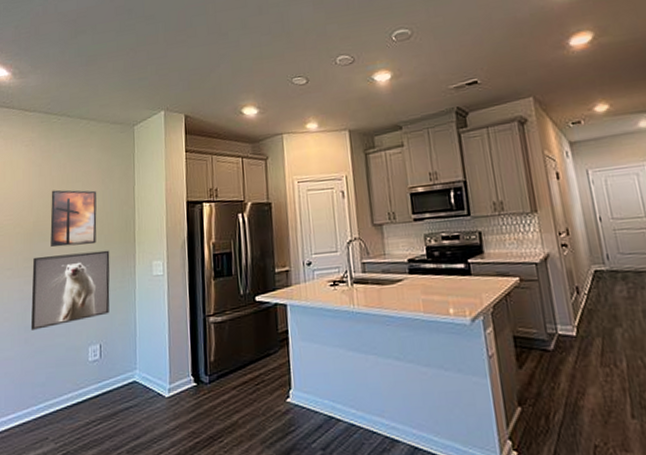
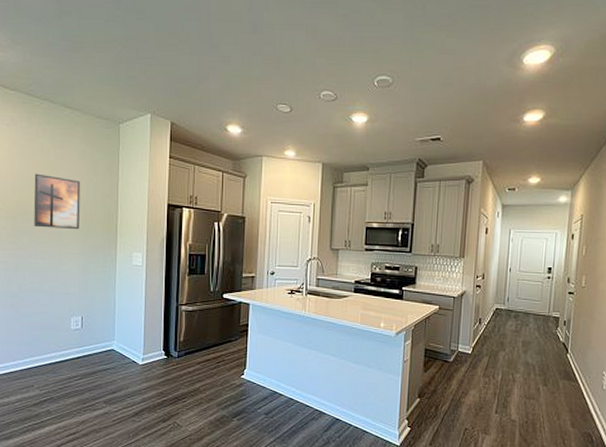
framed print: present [30,250,110,330] -> none [15,233,93,298]

